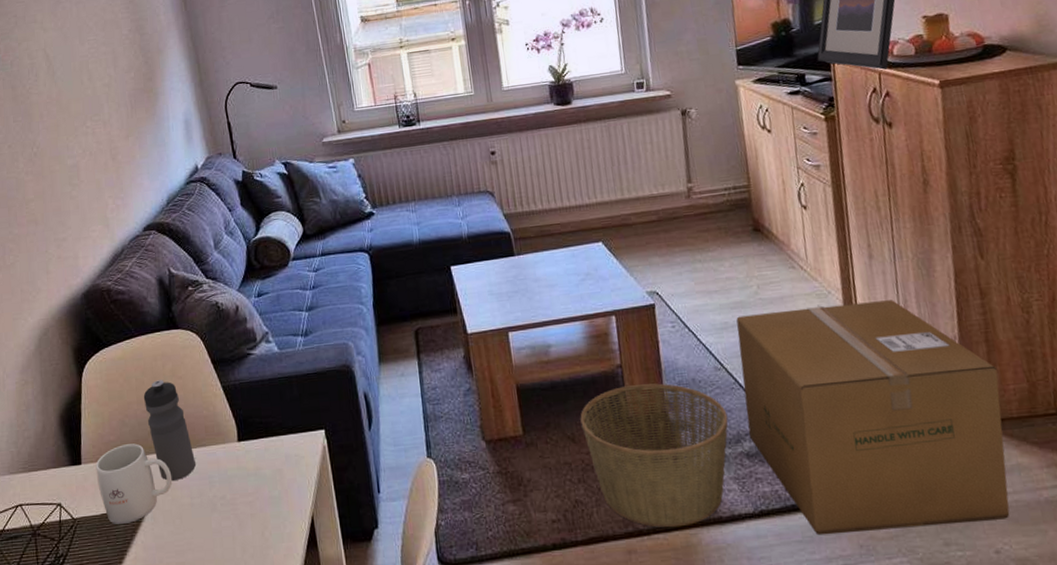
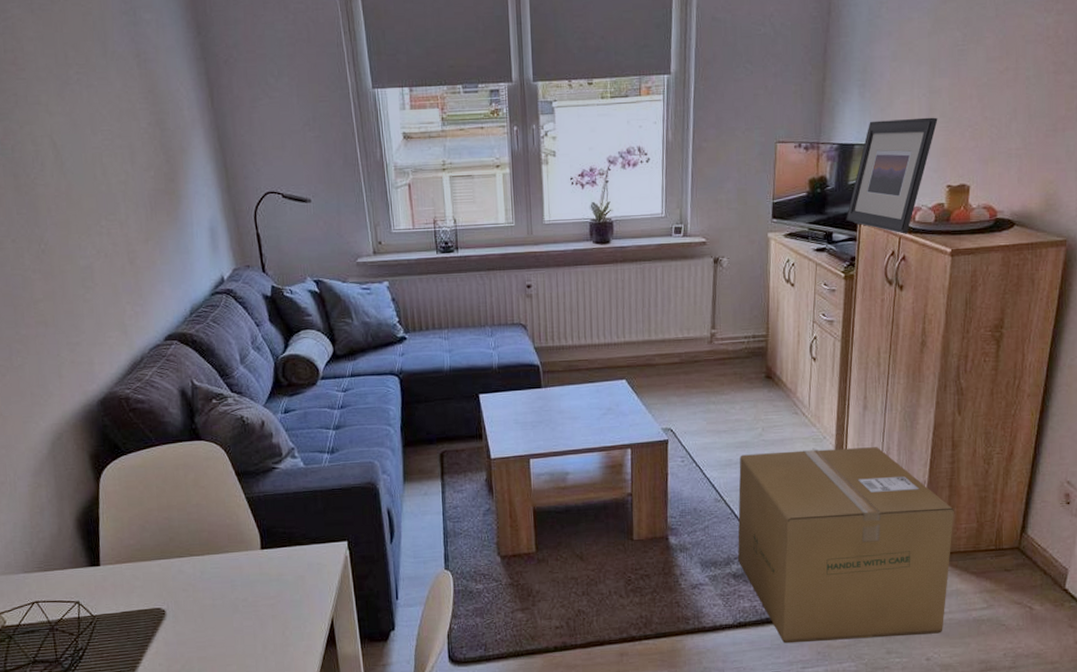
mug: present [95,443,173,524] -> none [115,548,194,622]
water bottle: present [143,380,196,480] -> none [164,489,218,583]
basket: present [580,383,728,528] -> none [589,511,721,635]

